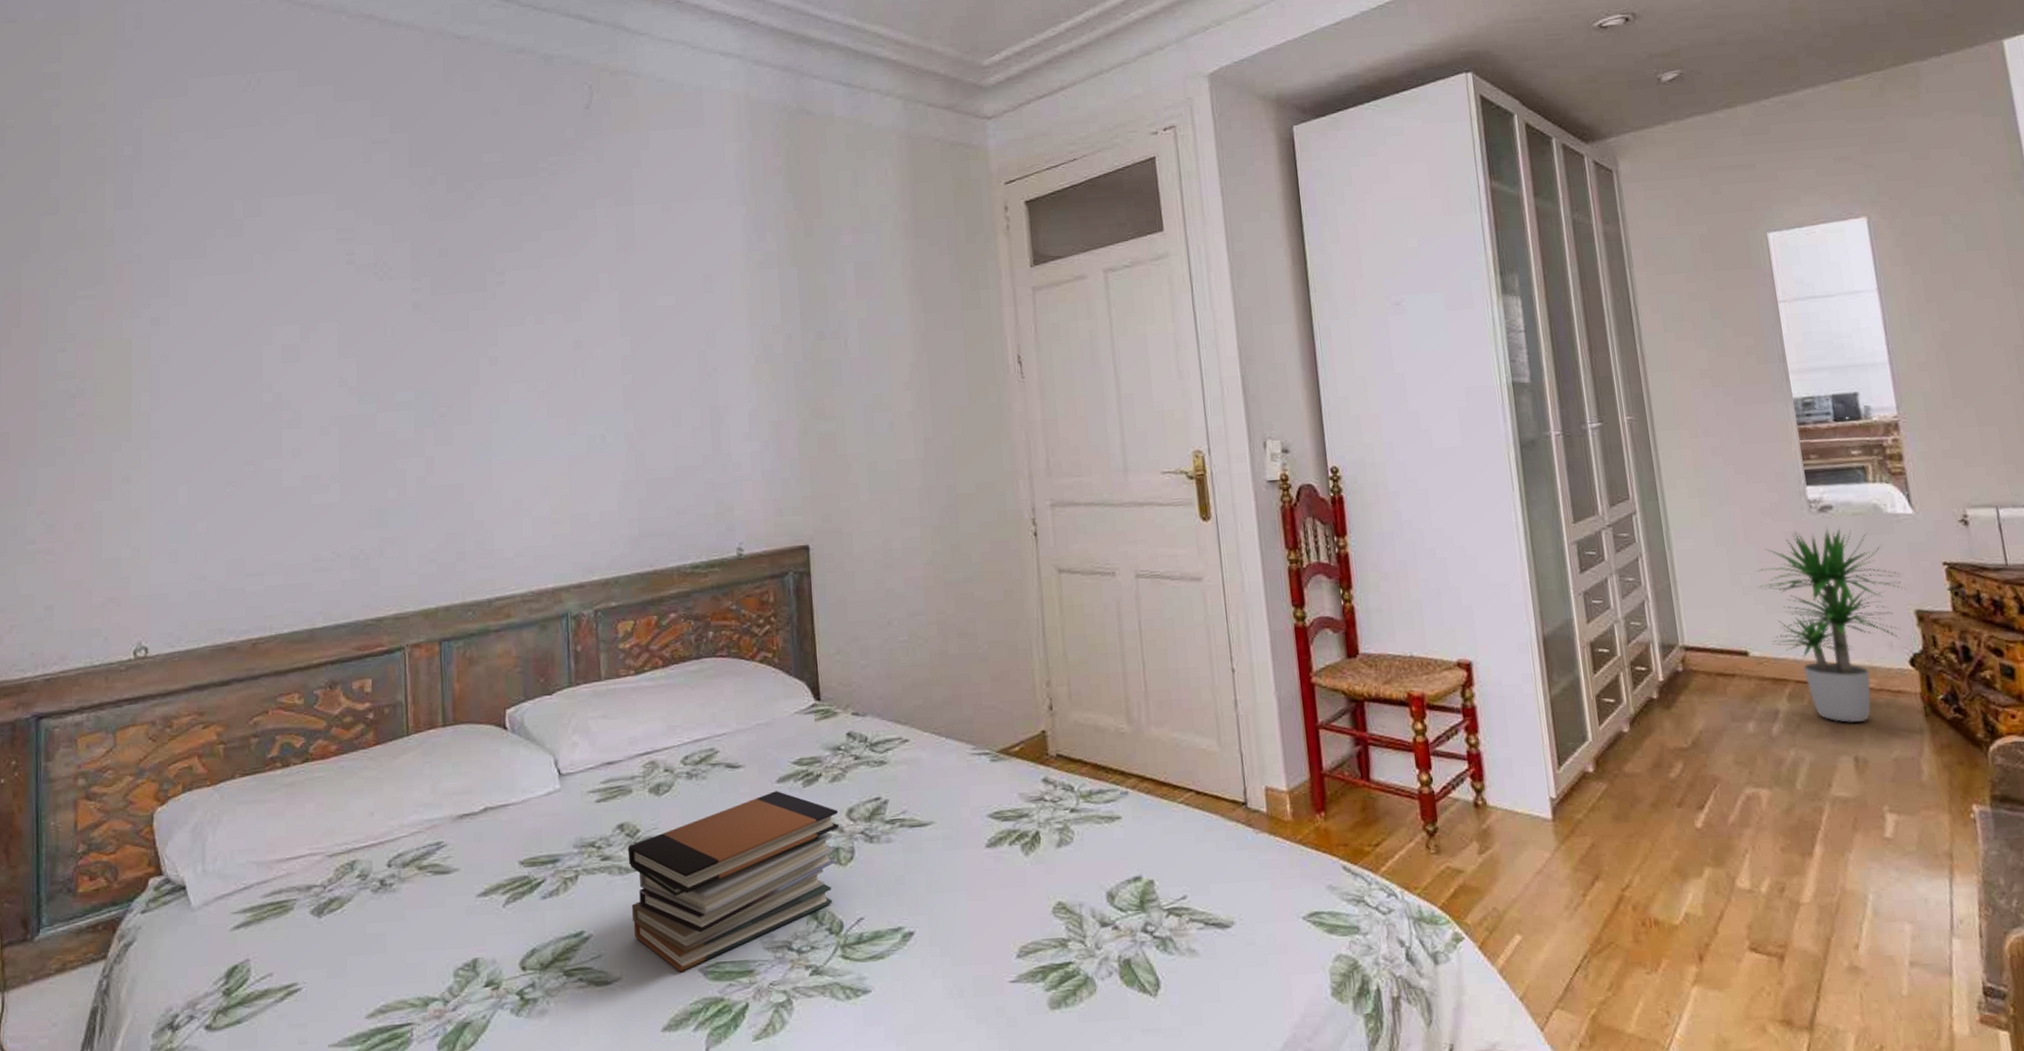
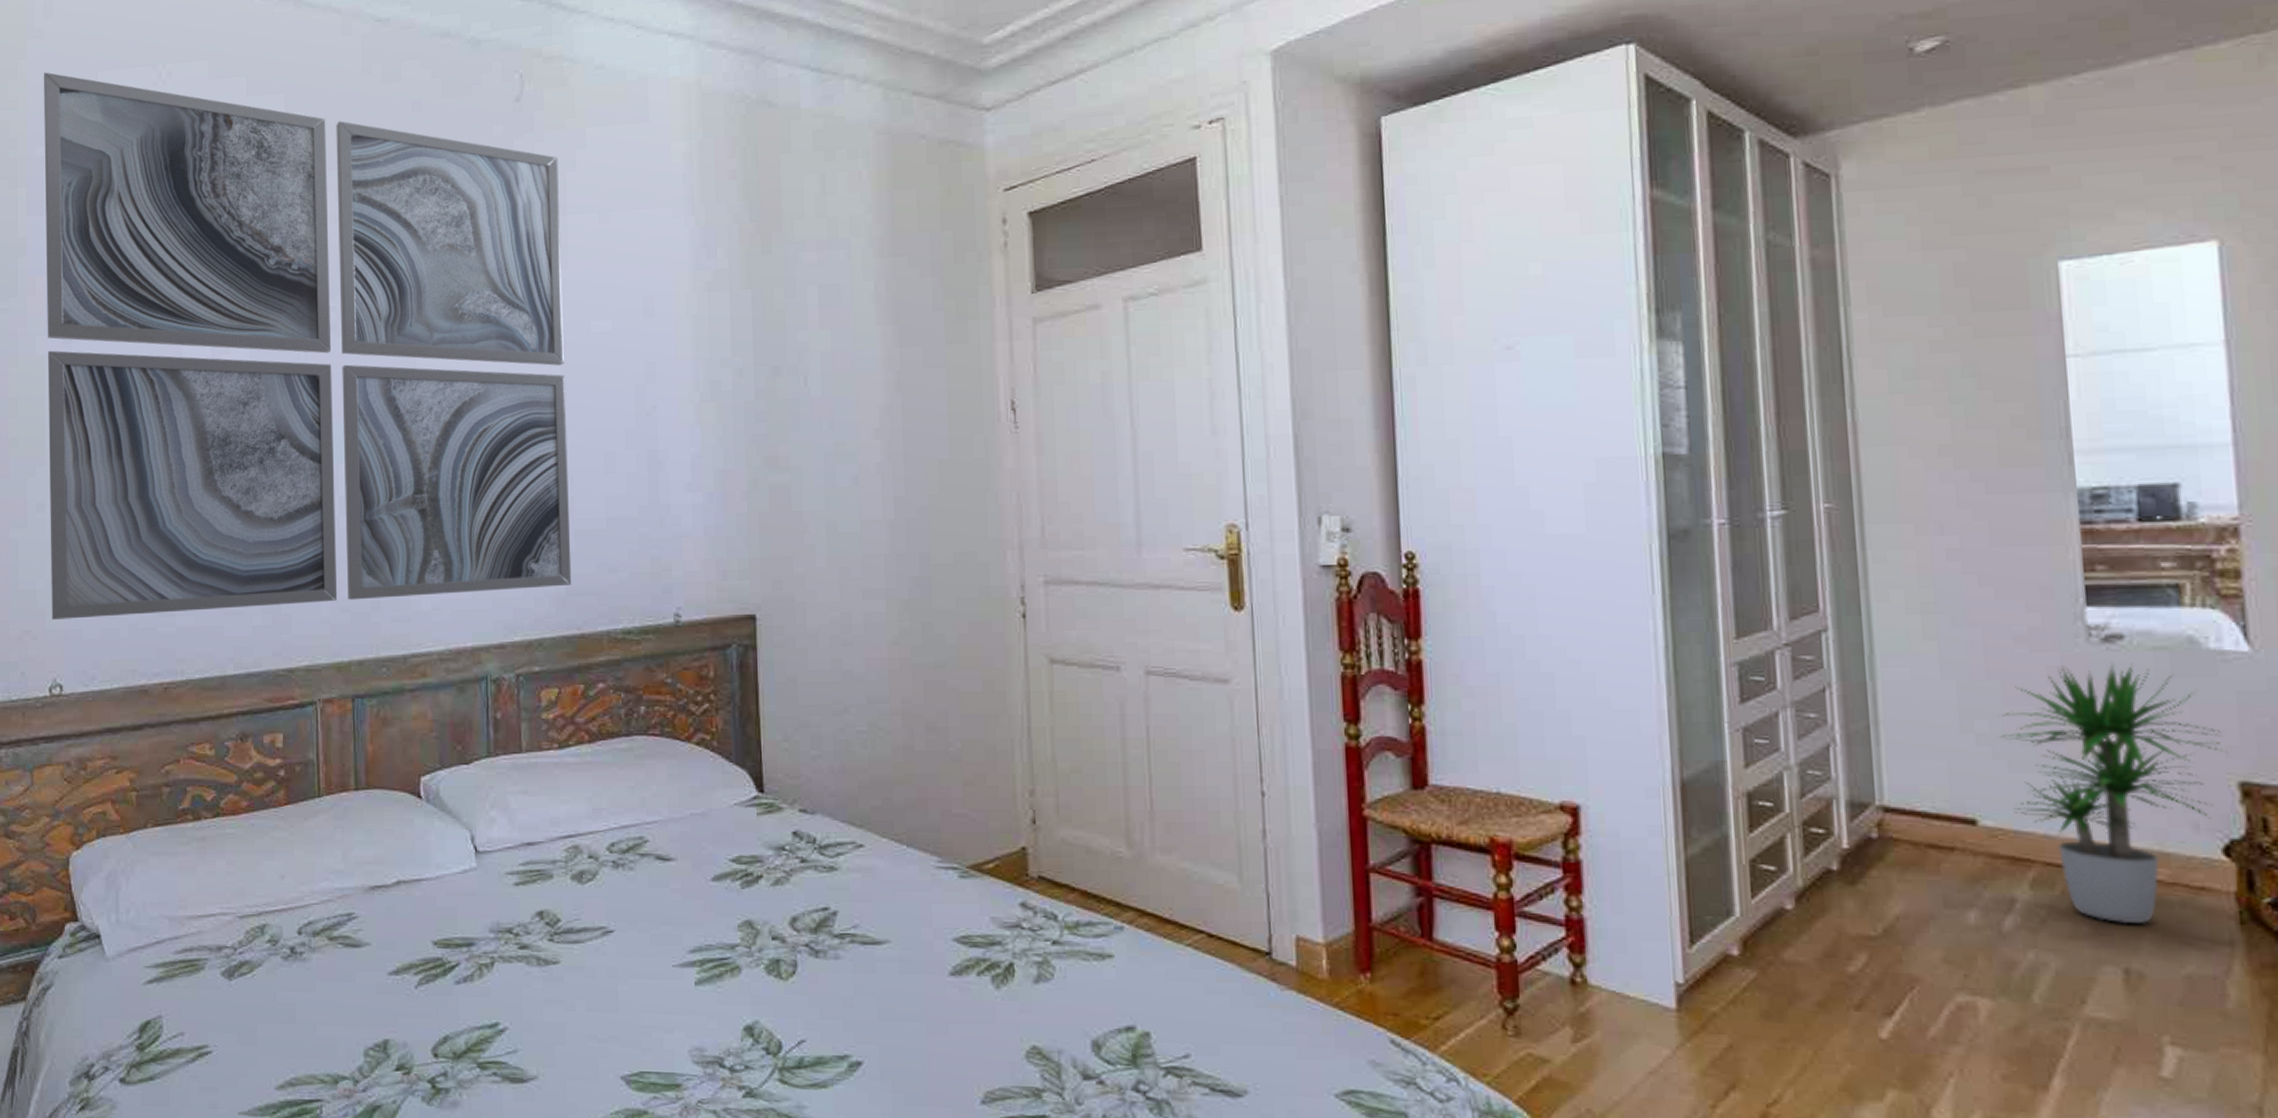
wall art: none [133,78,644,586] -> present [44,72,572,620]
book stack: present [627,791,839,973] -> none [547,890,780,1078]

